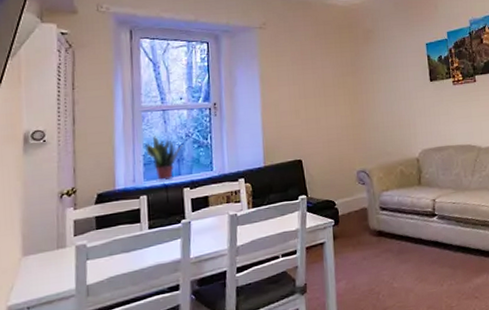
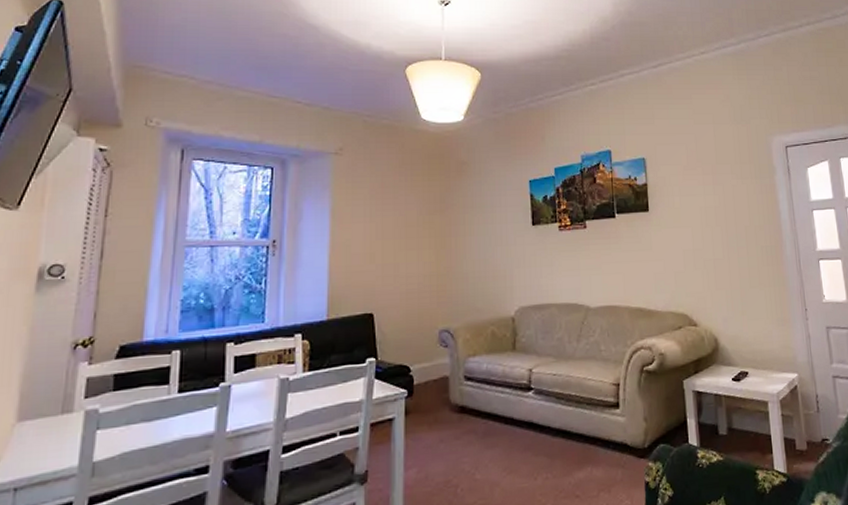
potted plant: present [145,135,184,180] -> none [185,275,232,332]

